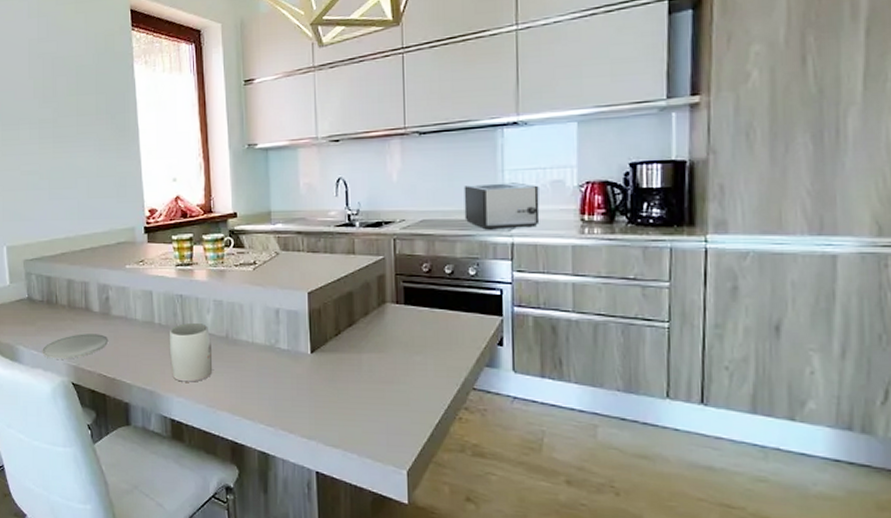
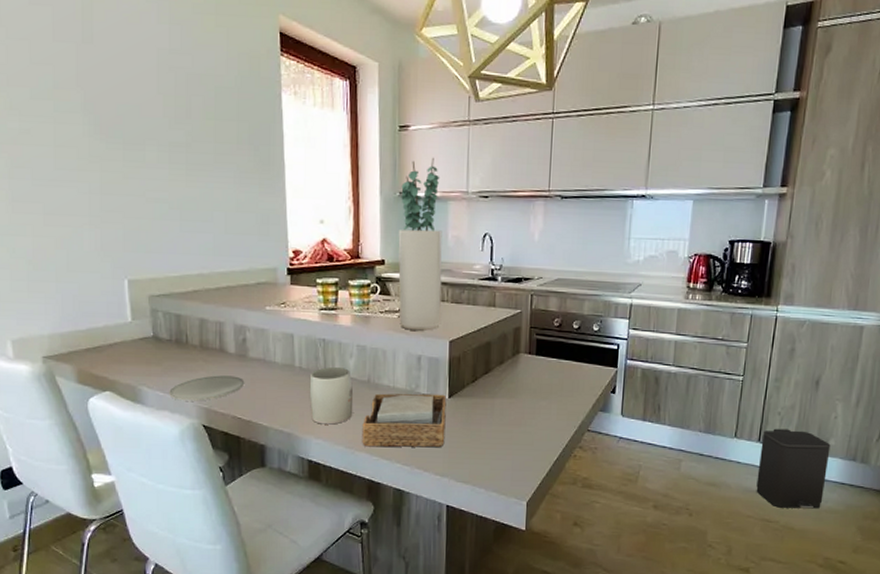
napkin holder: none [223,348,310,408] -> present [362,393,447,448]
vase: none [249,107,298,283] -> present [398,157,443,331]
toaster: present [464,182,540,230] -> none [594,249,657,292]
pedal bin: none [705,387,810,494] -> present [756,428,831,509]

